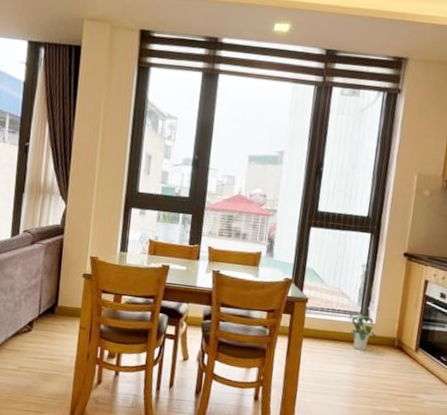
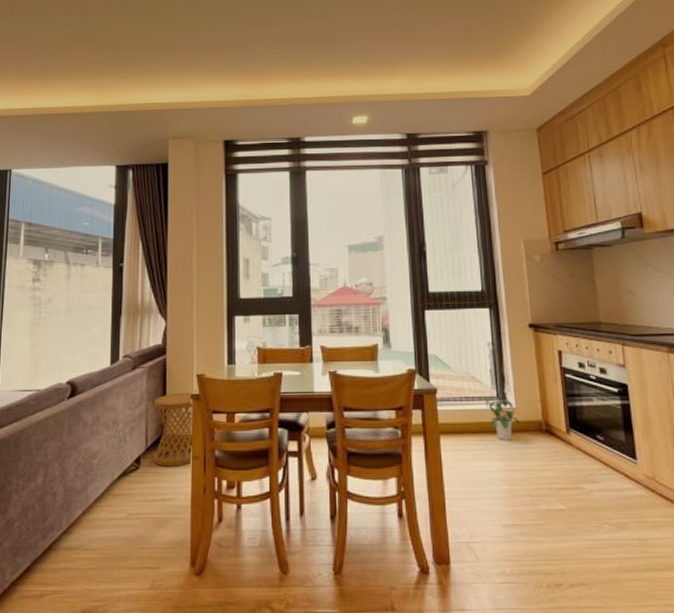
side table: none [44,270,86,334] -> present [152,392,195,467]

